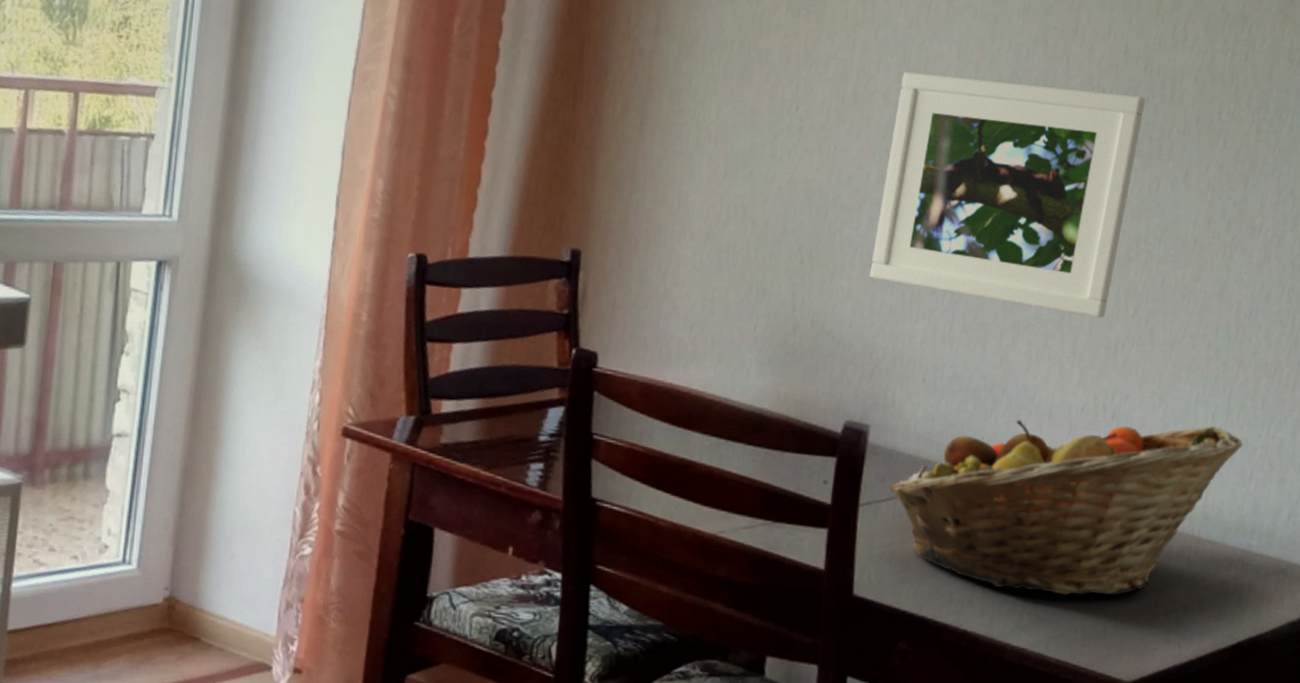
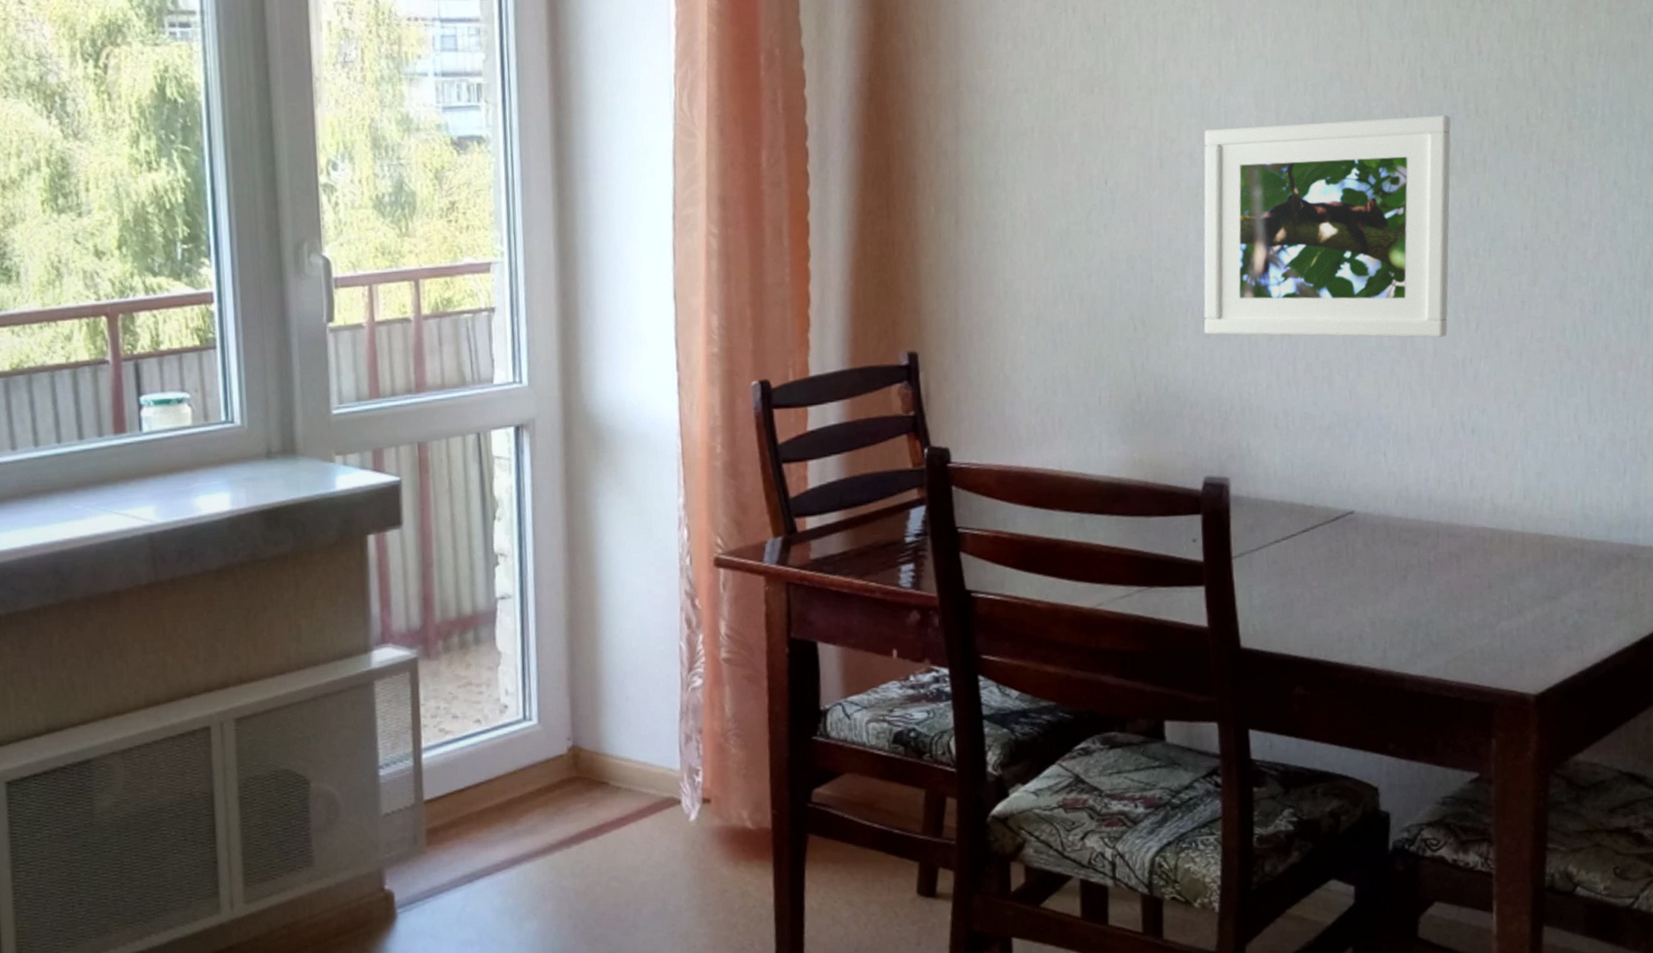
fruit basket: present [889,420,1244,596] -> none [1259,426,1612,620]

